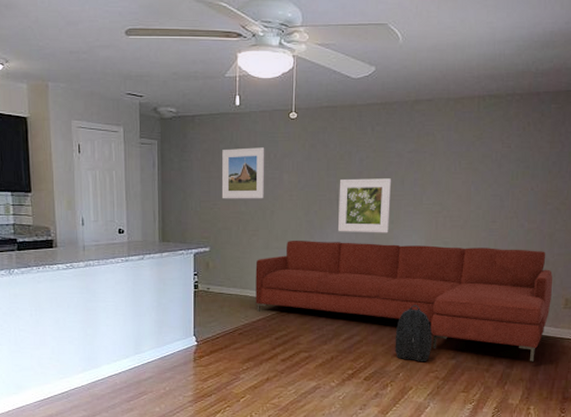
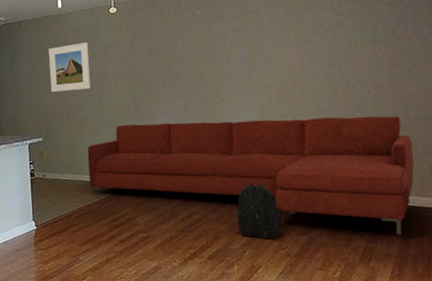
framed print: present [338,178,391,233] -> none [163,58,219,114]

